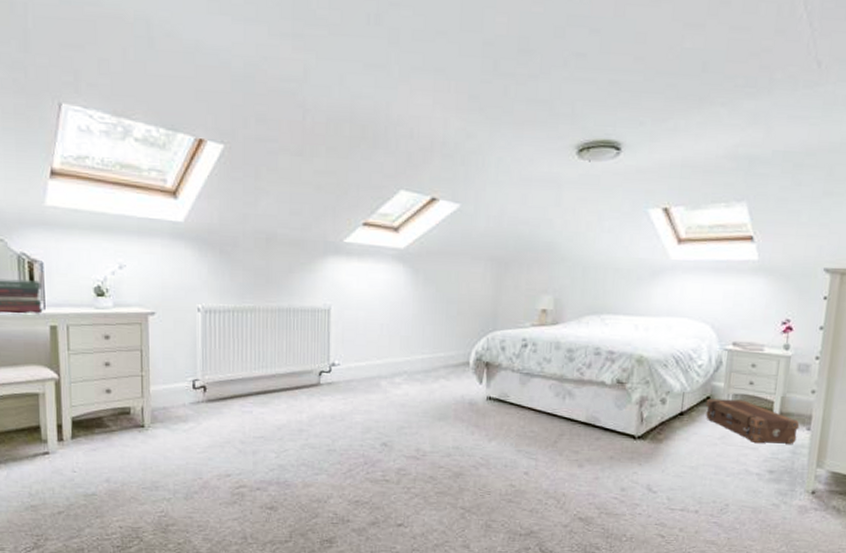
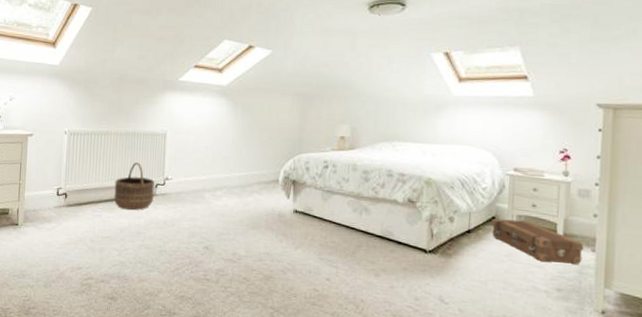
basket: none [267,345,318,403] -> present [114,162,155,210]

